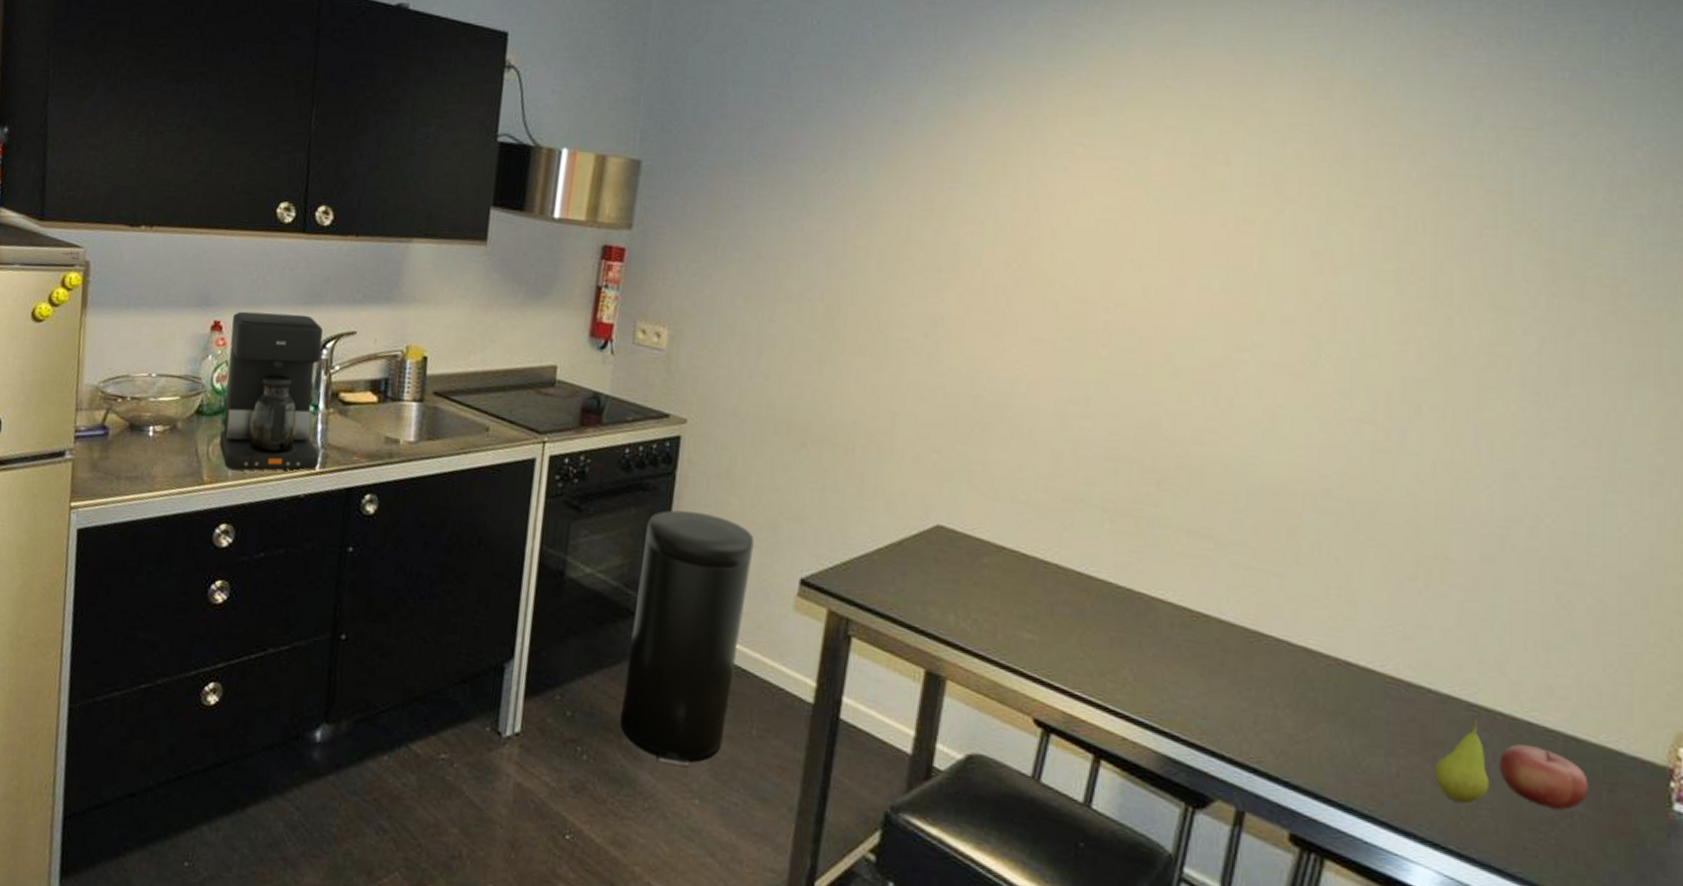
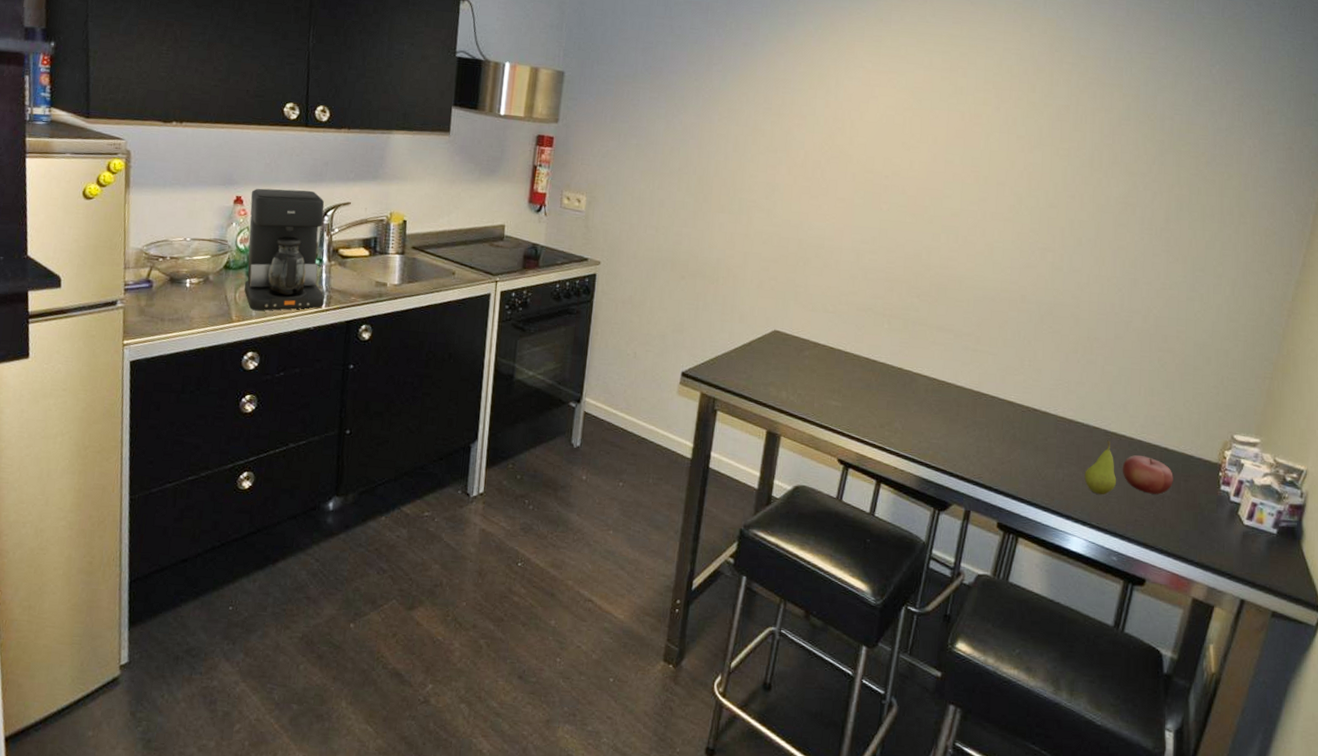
pedal bin: present [620,510,755,768] -> none [556,327,649,509]

